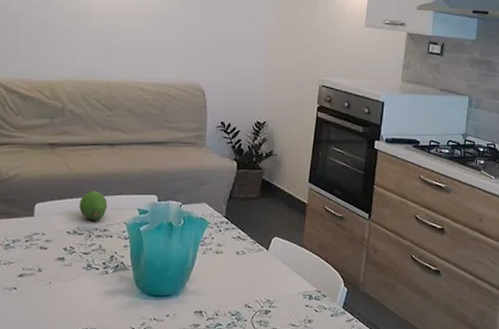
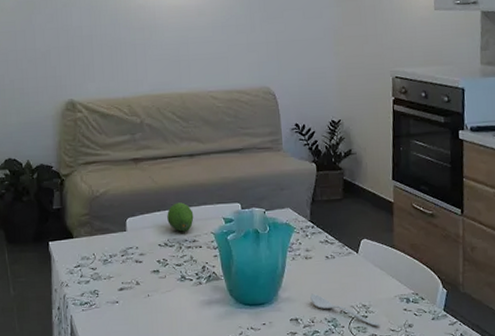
spoon: none [217,287,282,320] -> present [310,293,380,326]

